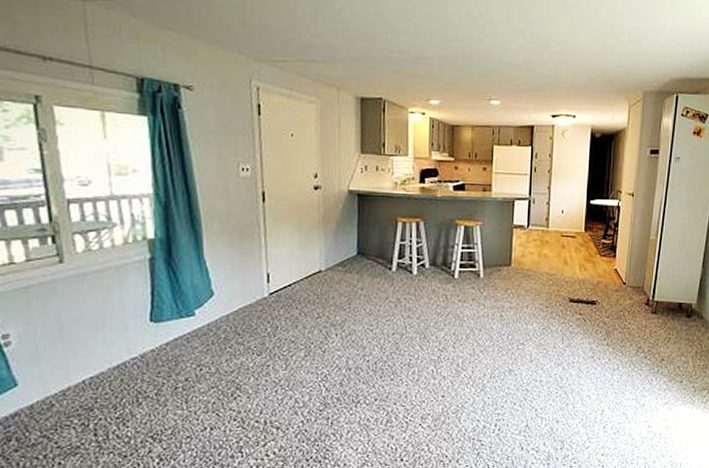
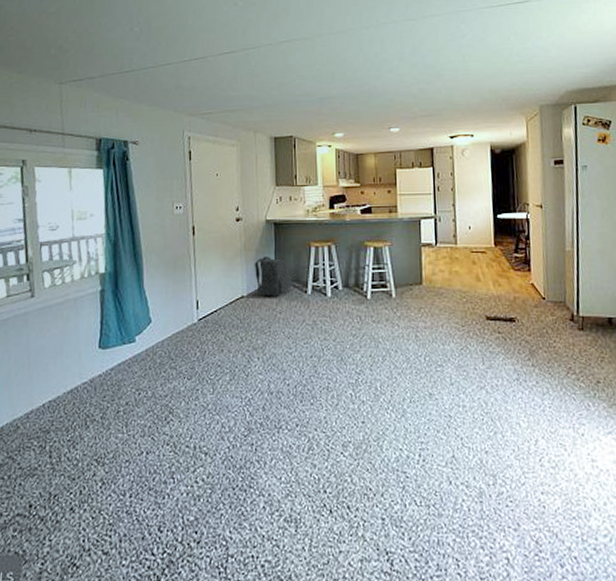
backpack: none [333,230,376,272] -> present [254,257,293,297]

